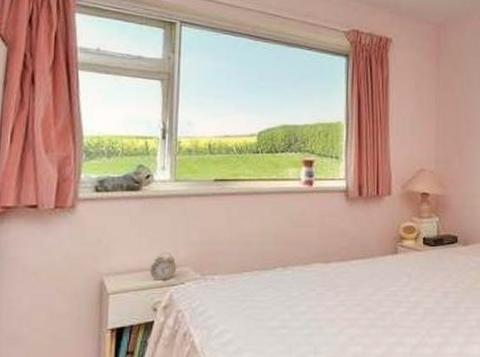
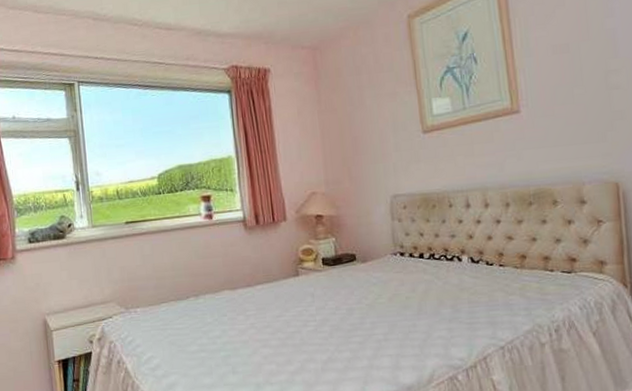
alarm clock: present [150,252,177,280] -> none [82,290,105,316]

